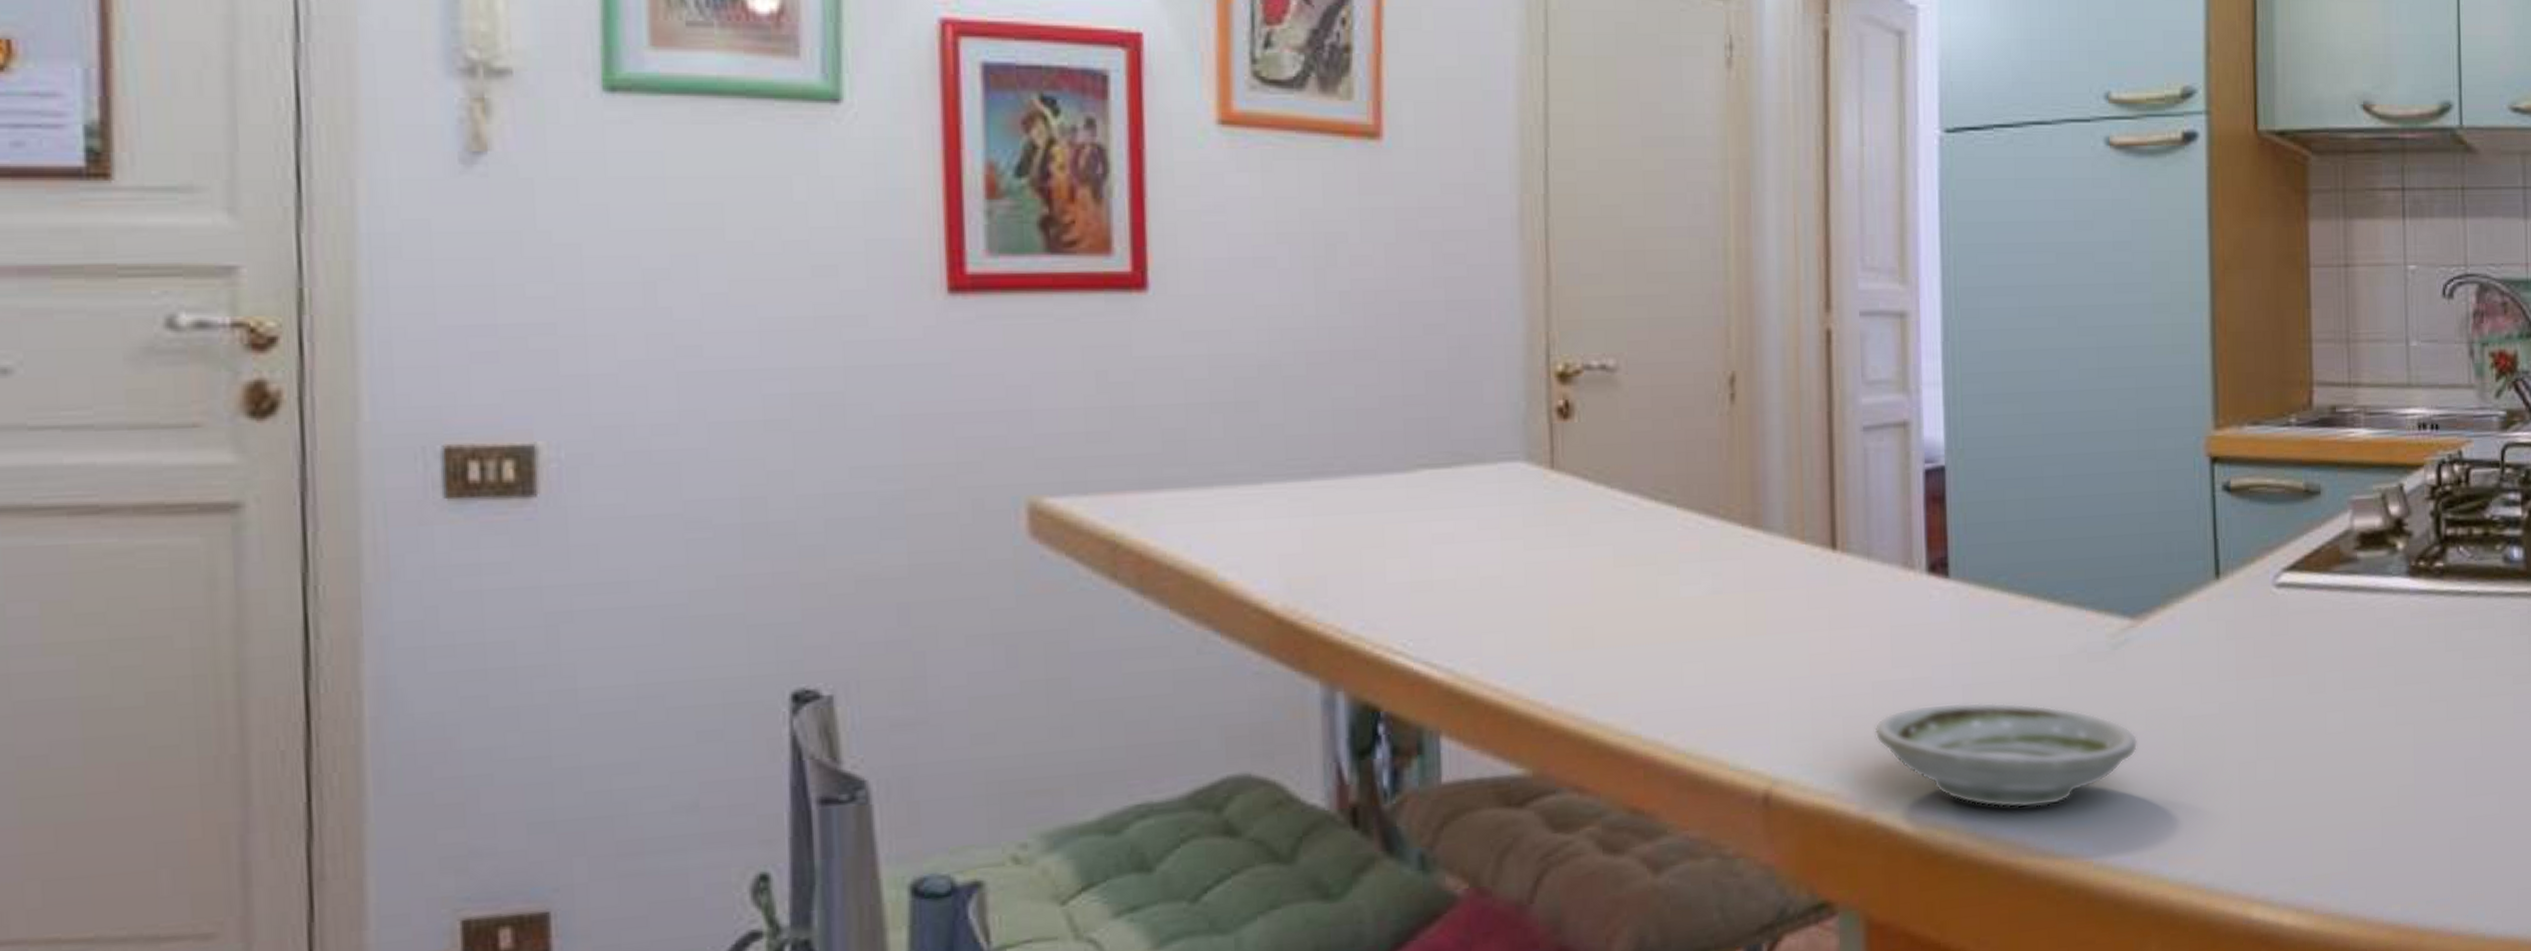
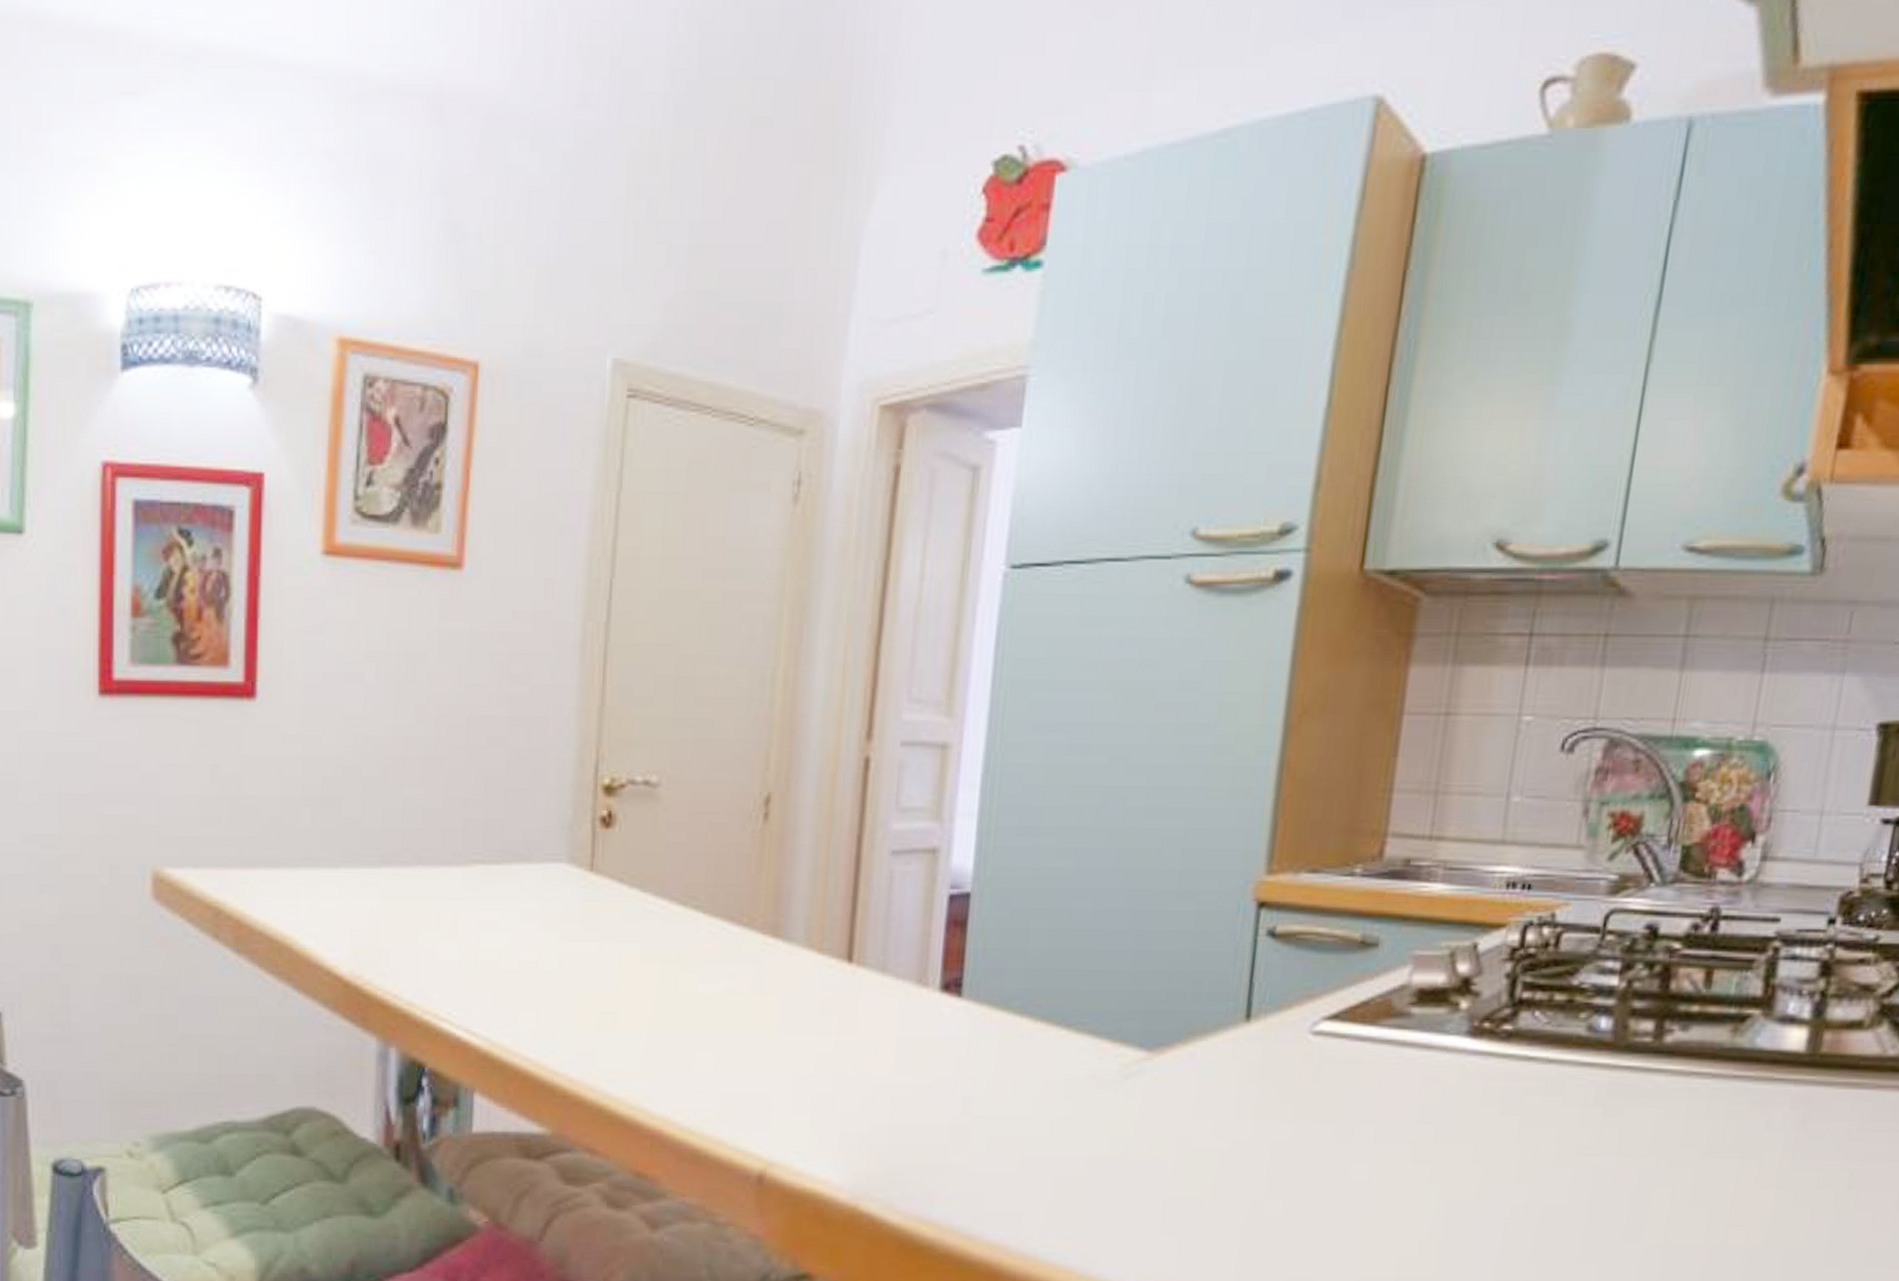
saucer: present [1874,702,2138,809] -> none [870,1111,1139,1216]

